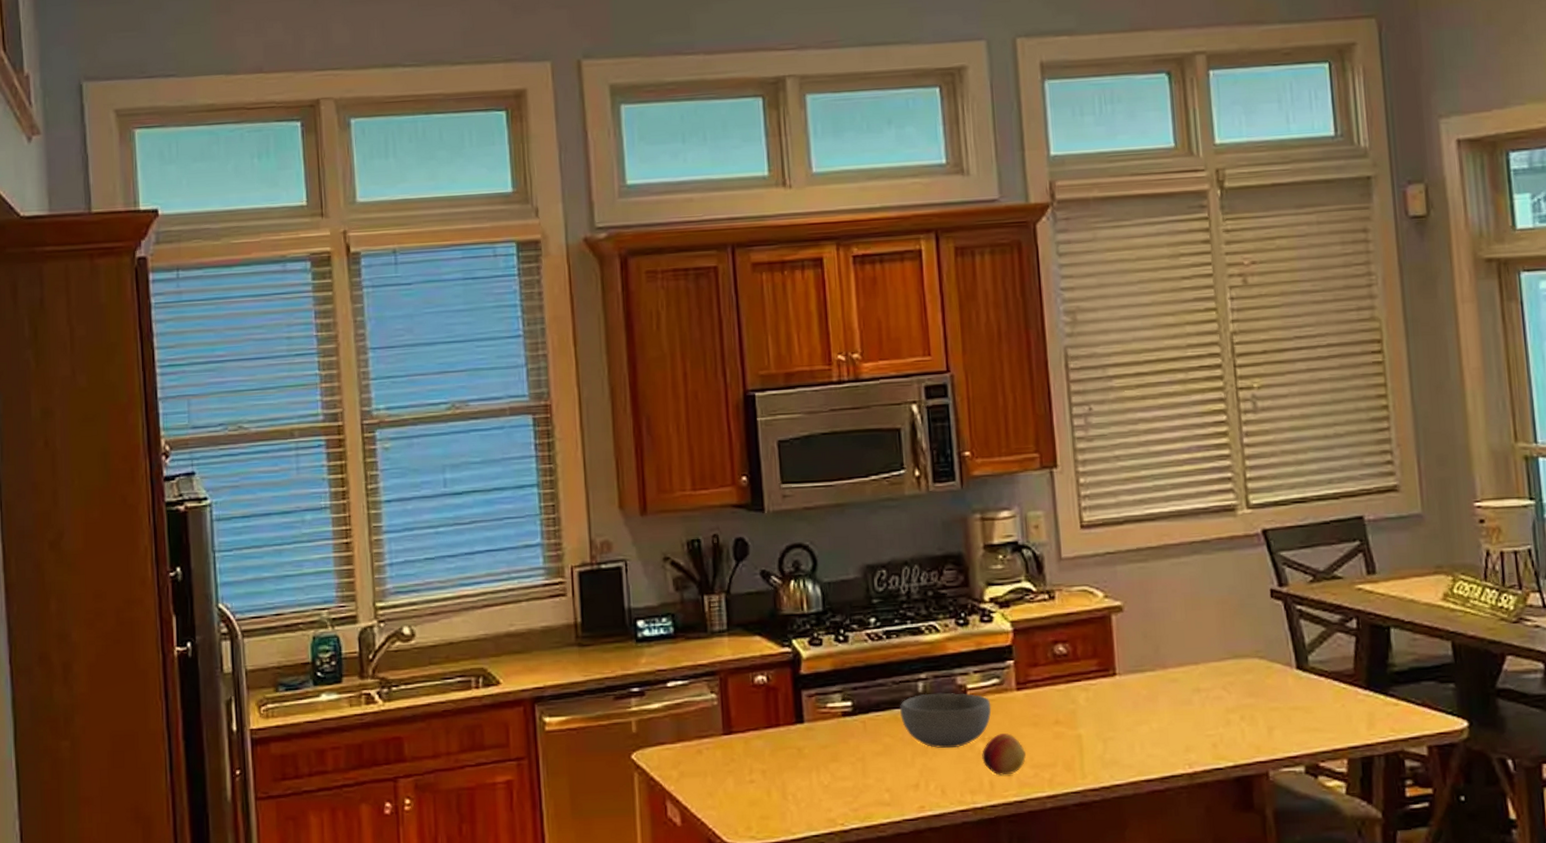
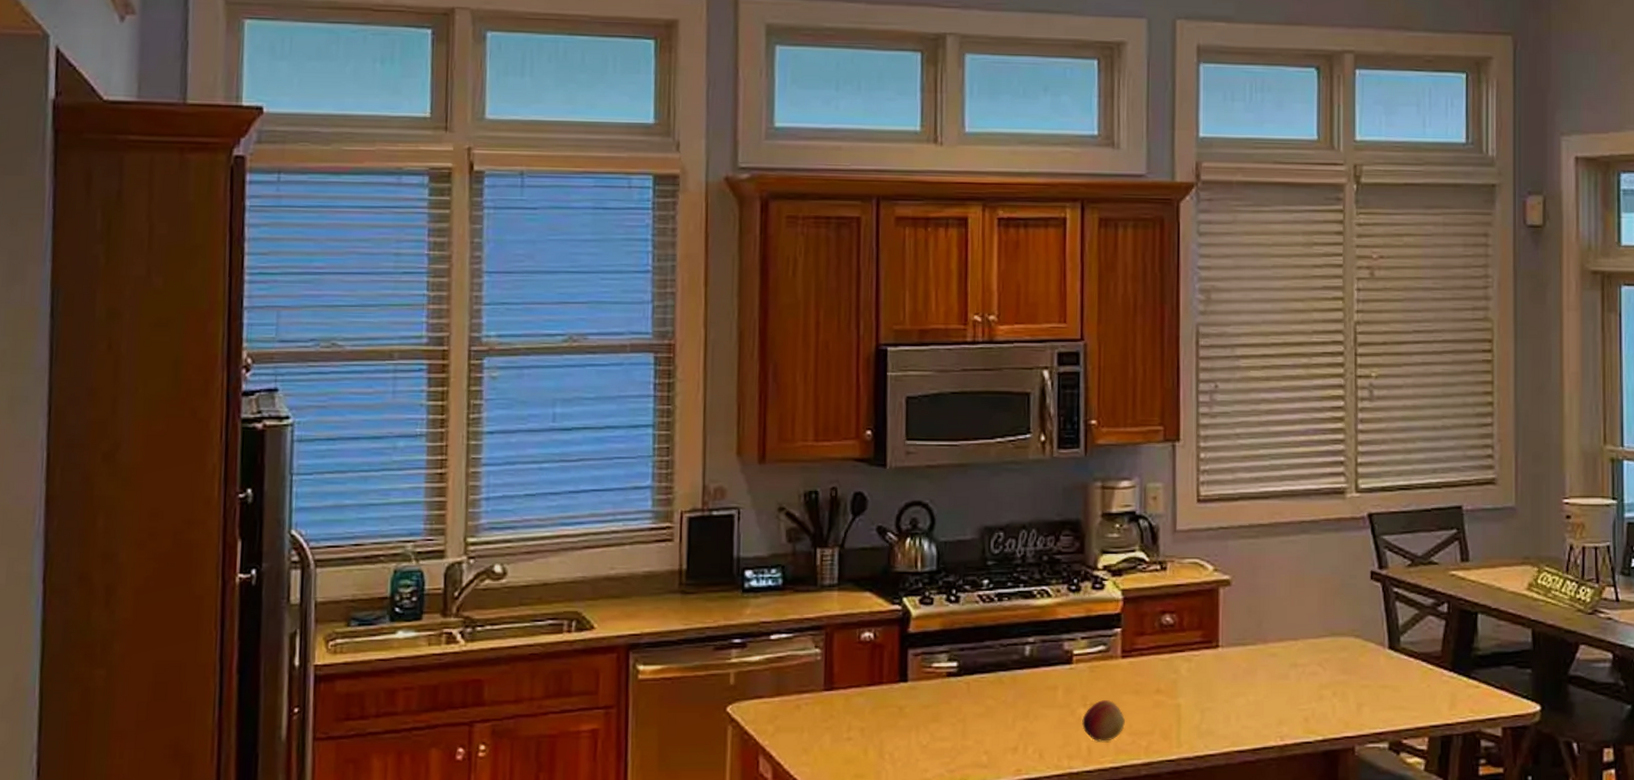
bowl: present [899,692,992,749] -> none [1004,657,1096,713]

